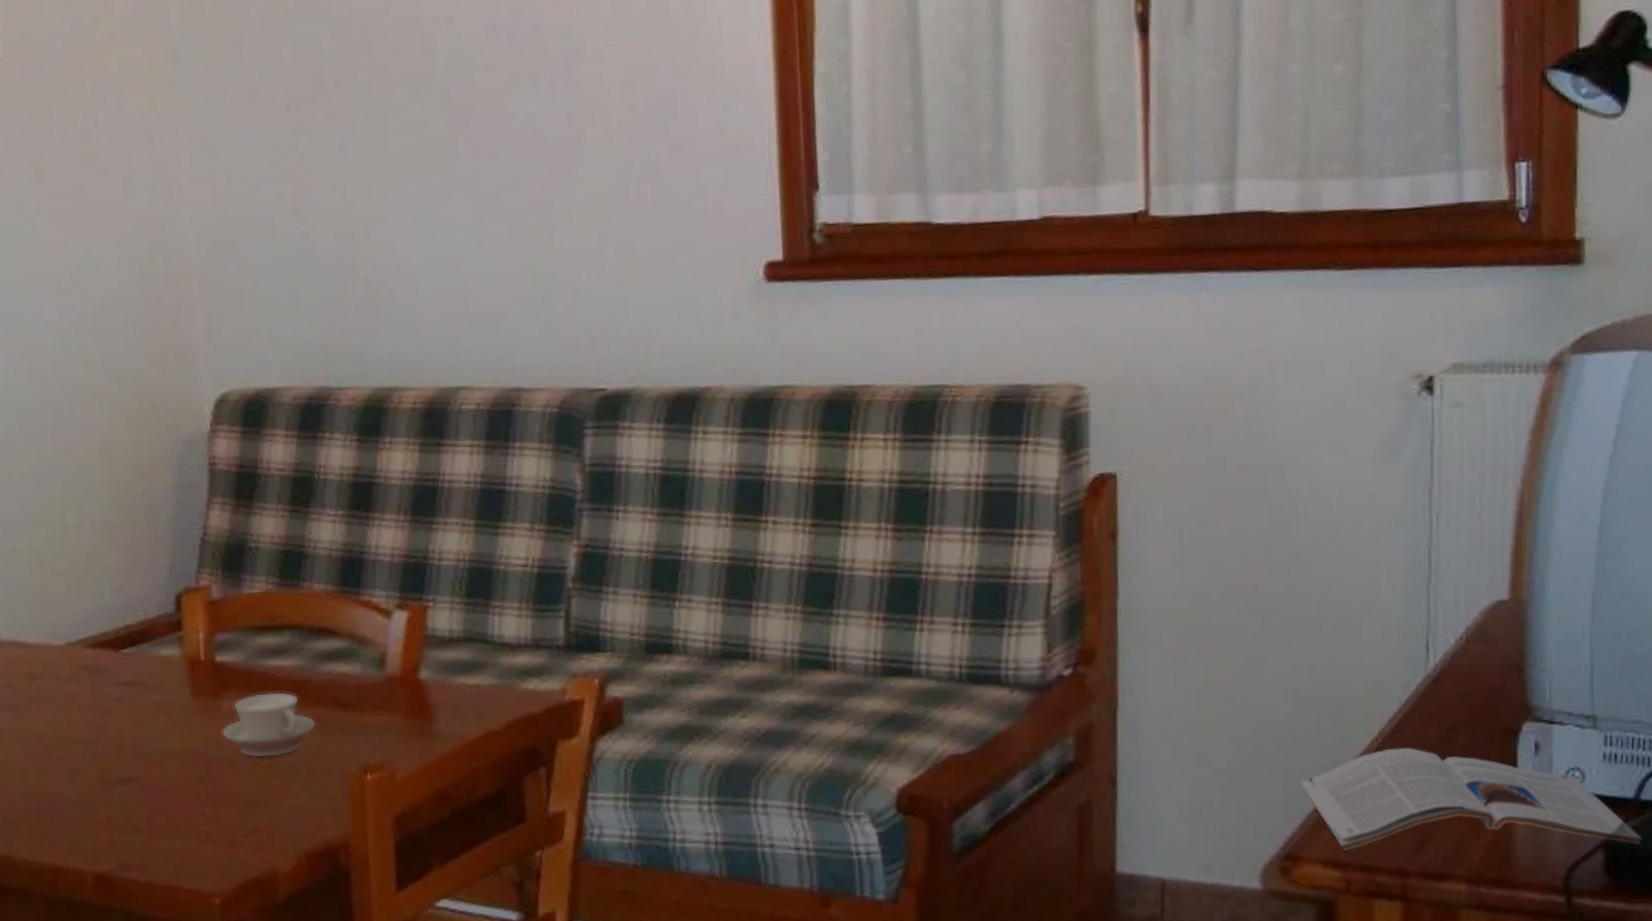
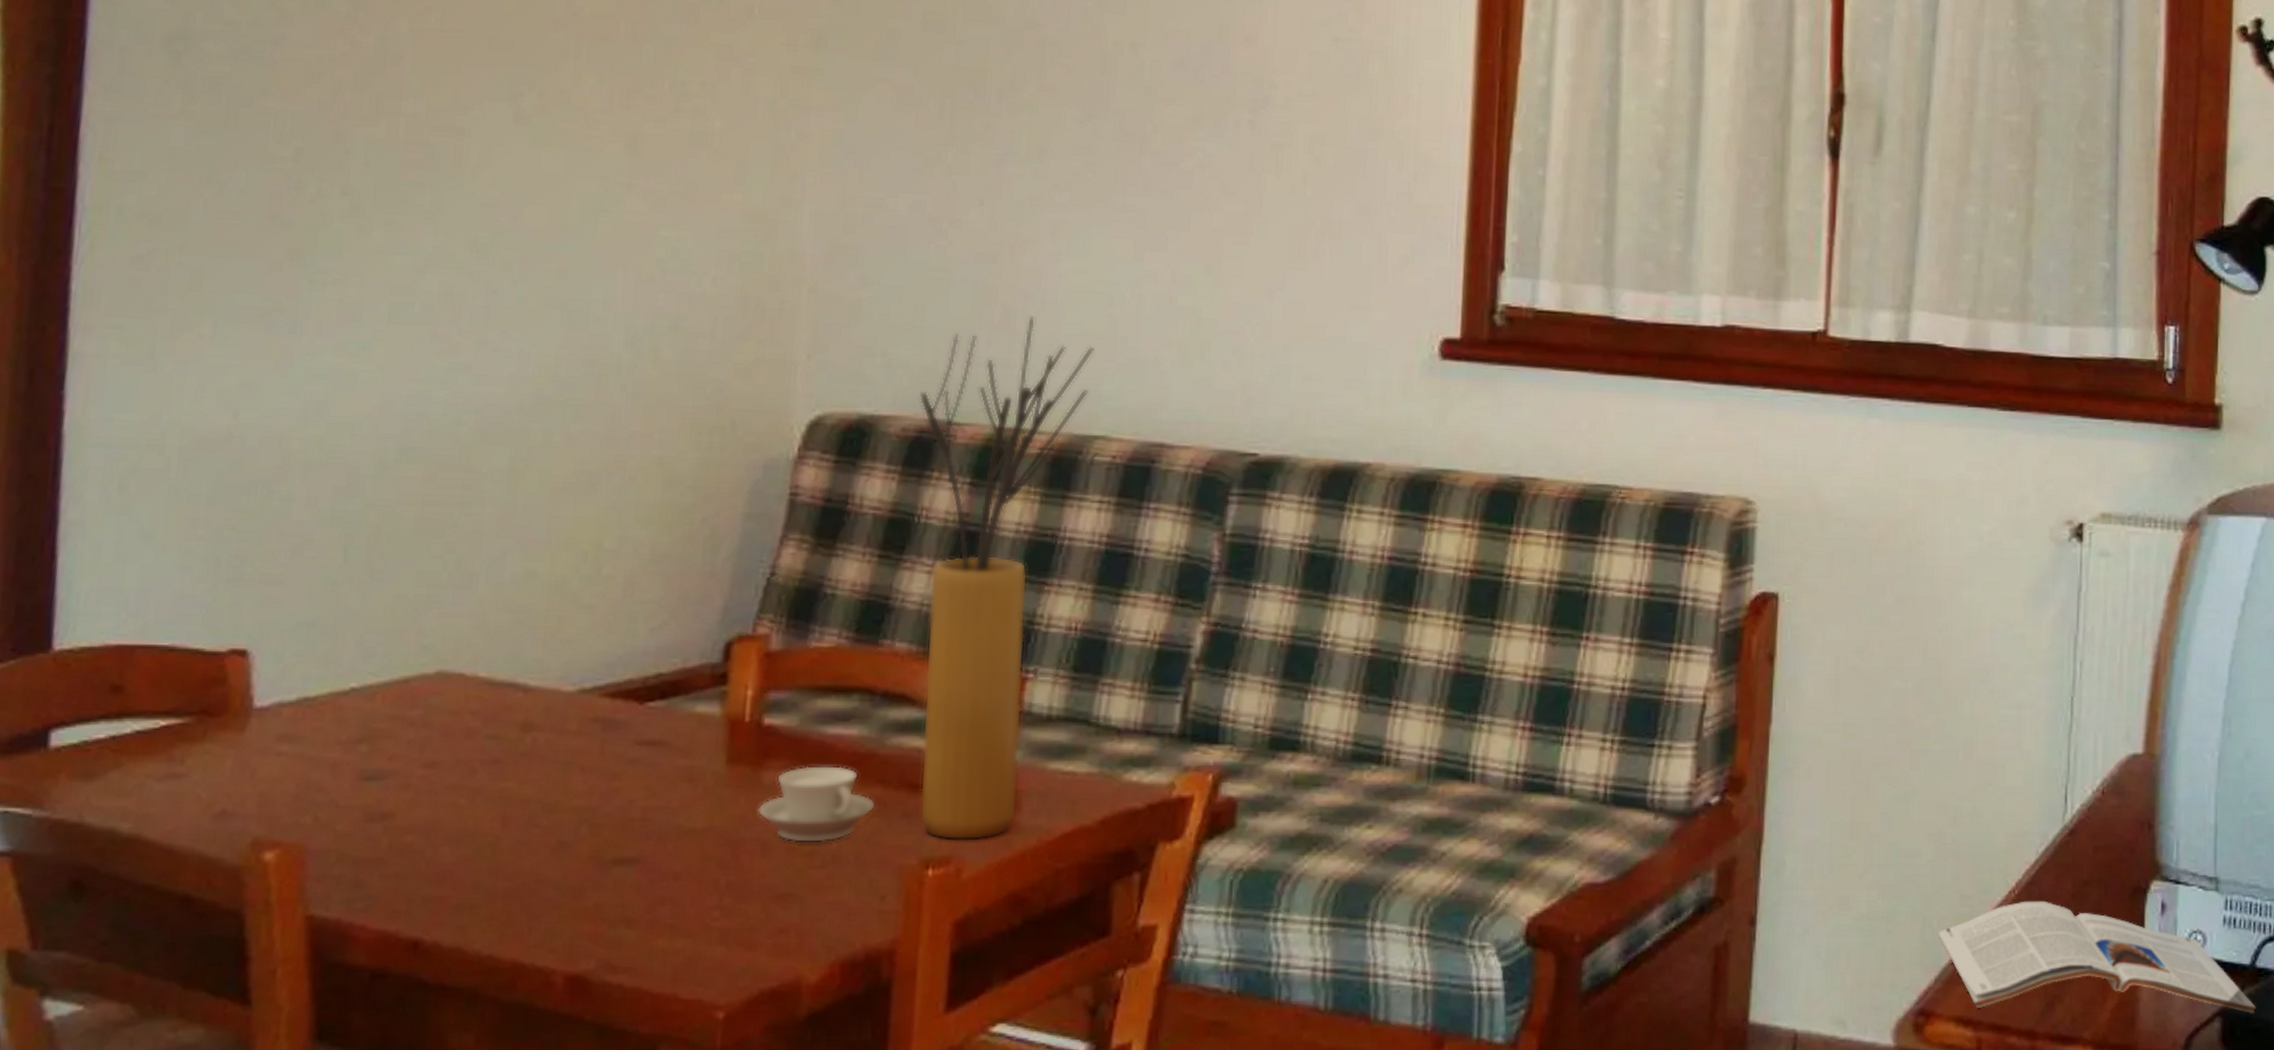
vase: none [304,285,449,749] -> present [919,316,1094,841]

